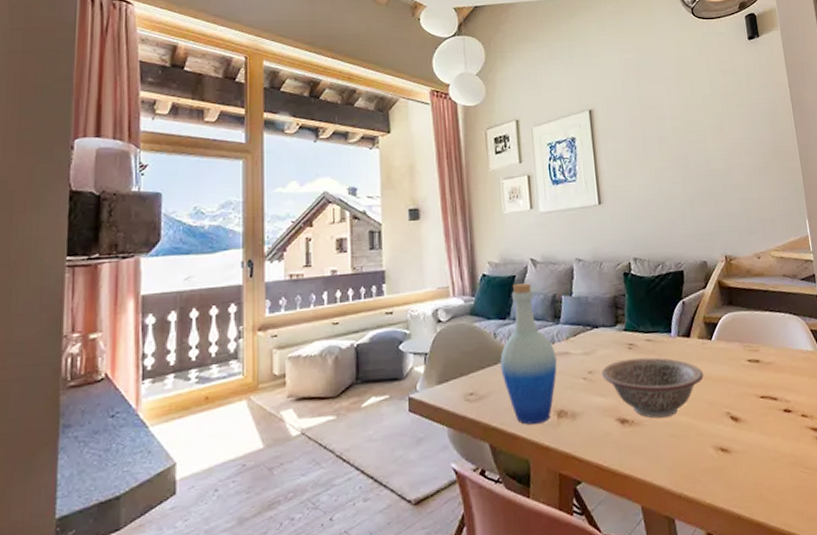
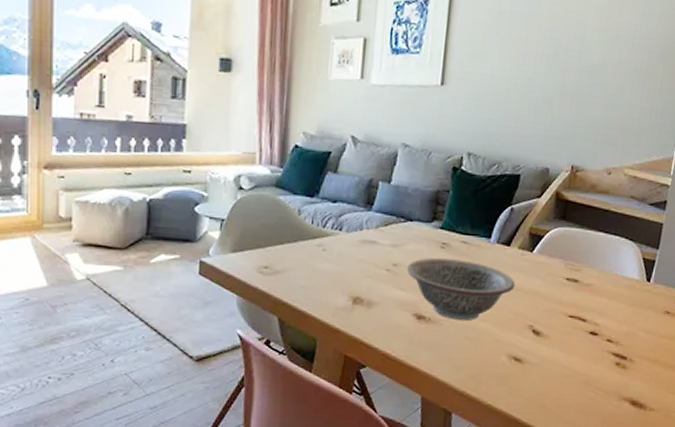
bottle: present [500,283,557,425] -> none [300,161,362,307]

